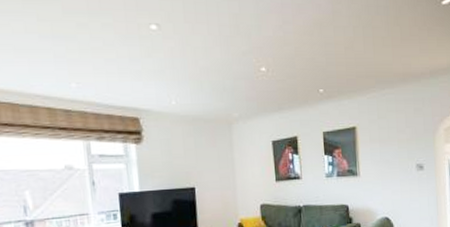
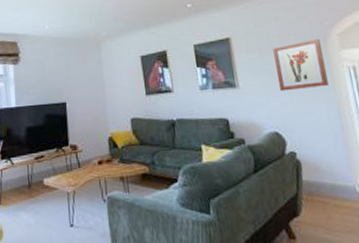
wall art: none [391,132,432,181] -> present [273,38,329,92]

